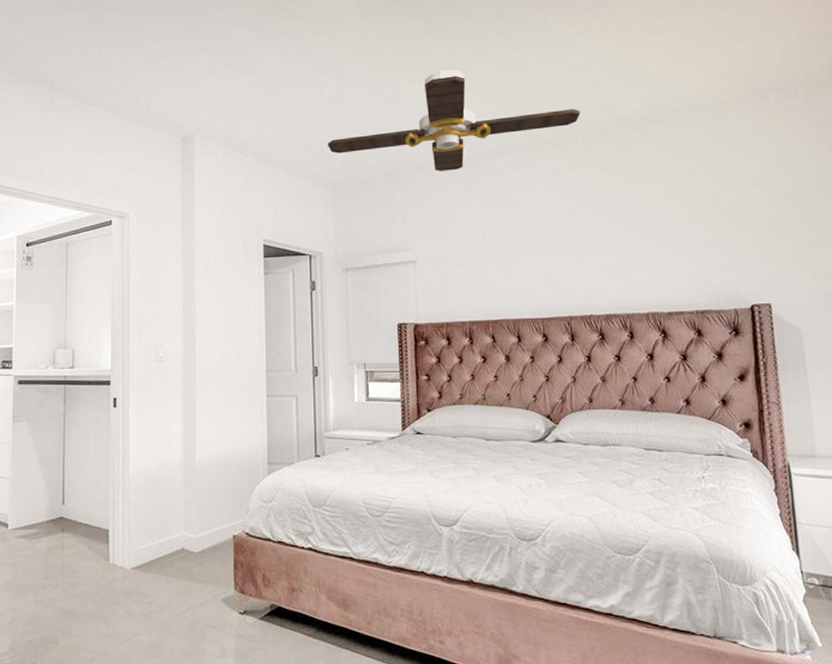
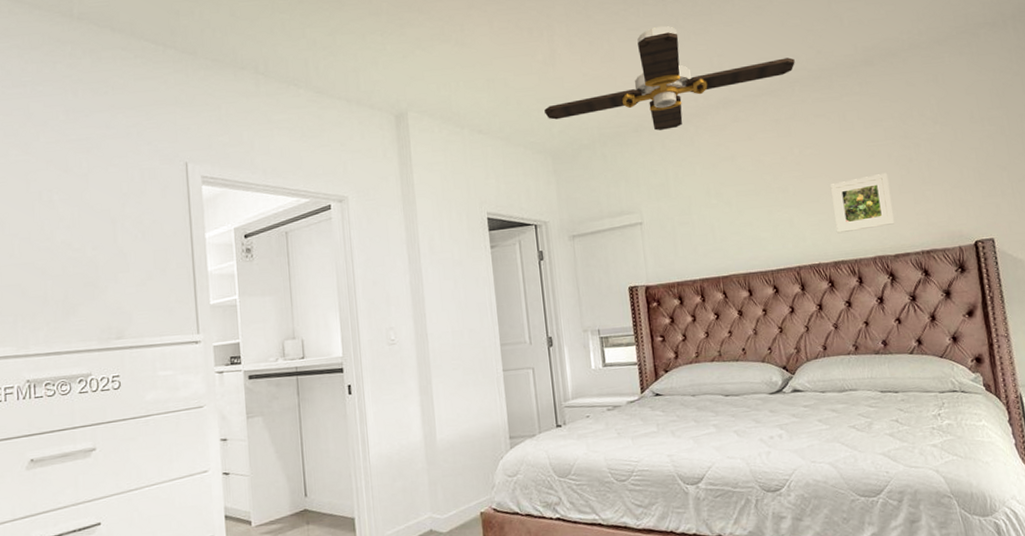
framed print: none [608,230,670,287] -> present [830,173,894,234]

